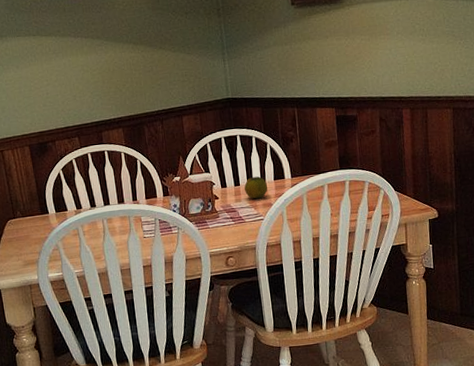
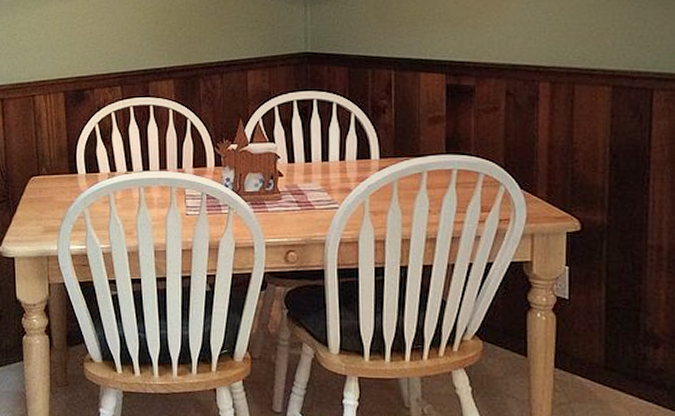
fruit: present [244,176,268,199] -> none [316,153,348,181]

